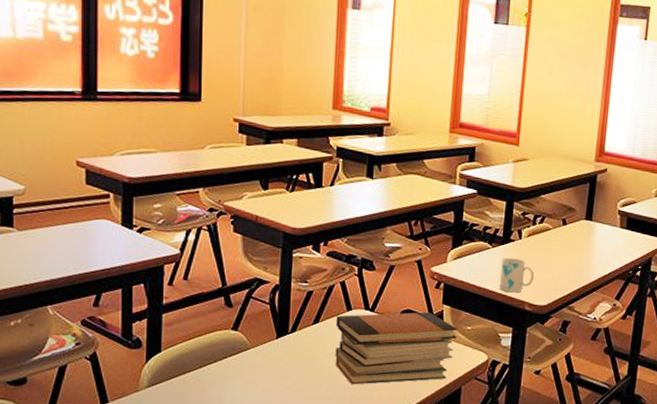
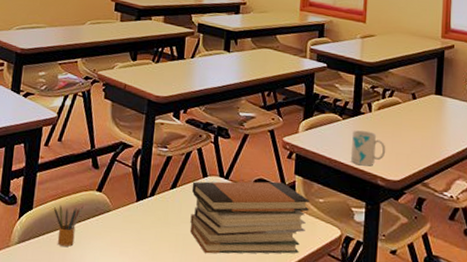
pencil box: none [184,345,218,387] -> present [53,205,84,247]

